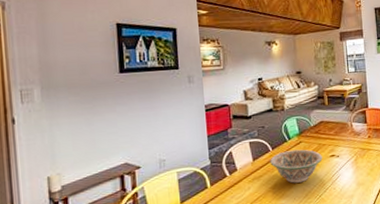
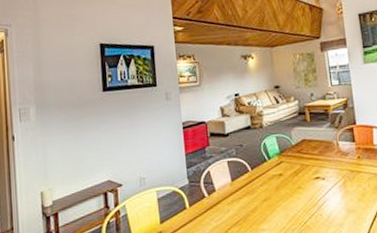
decorative bowl: present [270,149,323,183] -> none [249,170,306,207]

